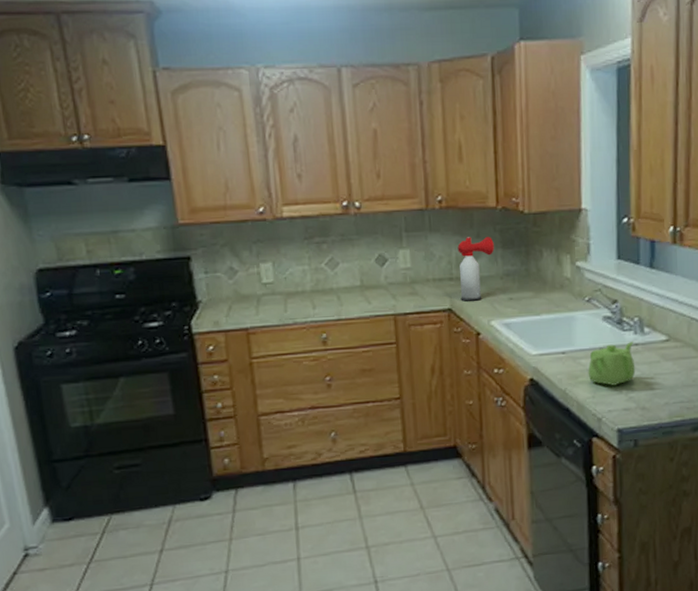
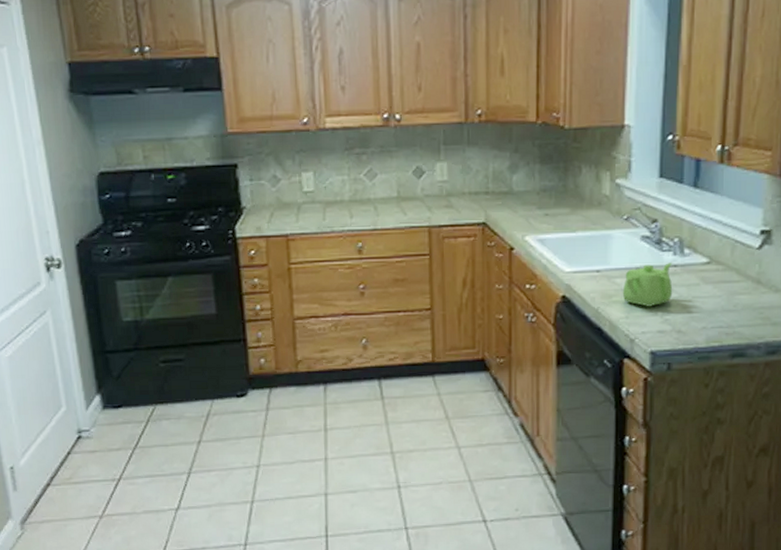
air horn: present [457,236,494,302] -> none [495,151,532,216]

